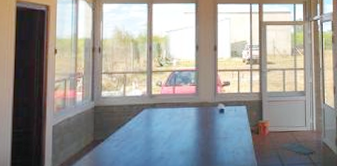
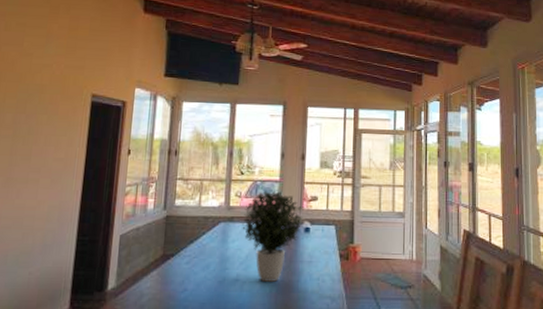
potted plant: none [163,79,218,157] -> present [241,191,303,282]

